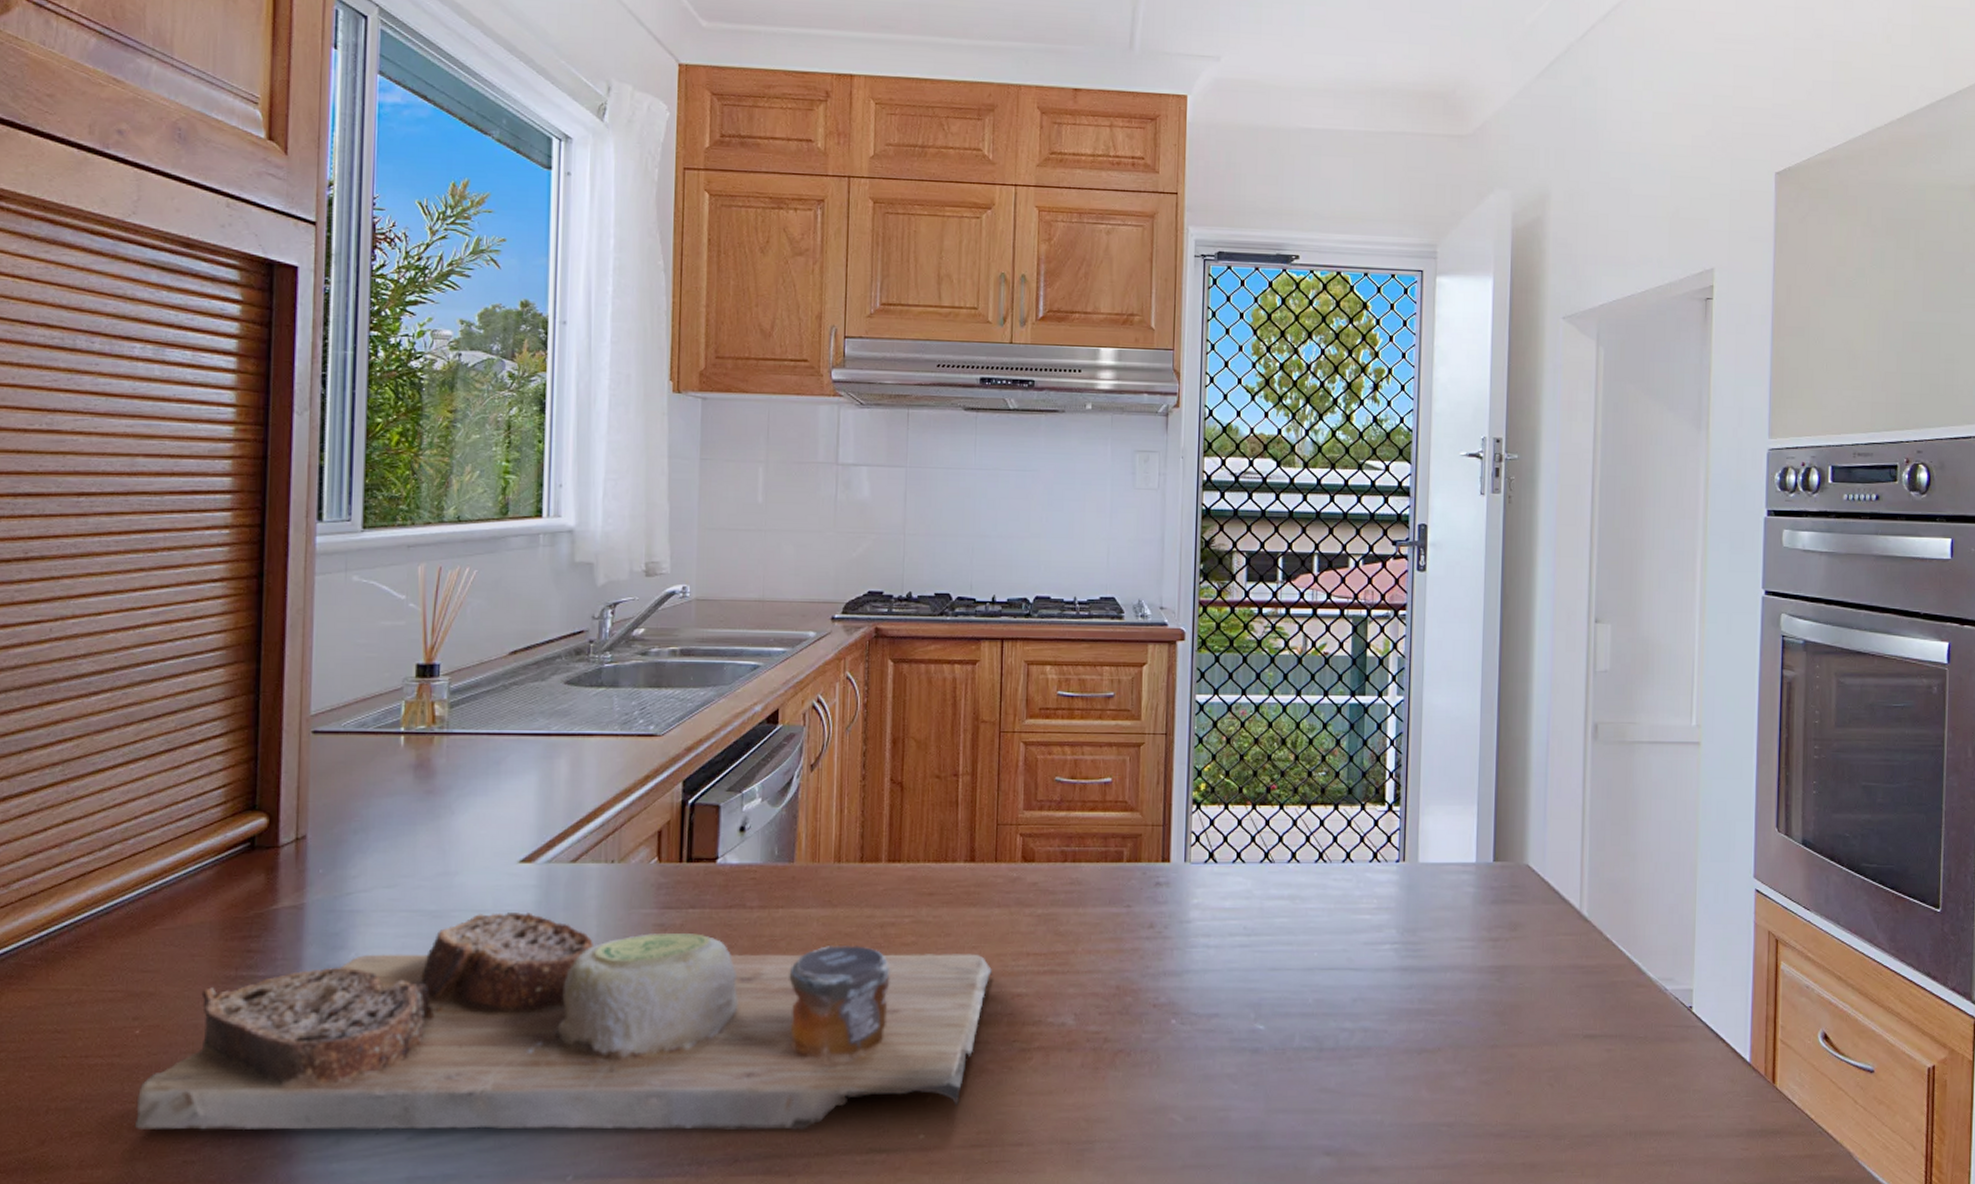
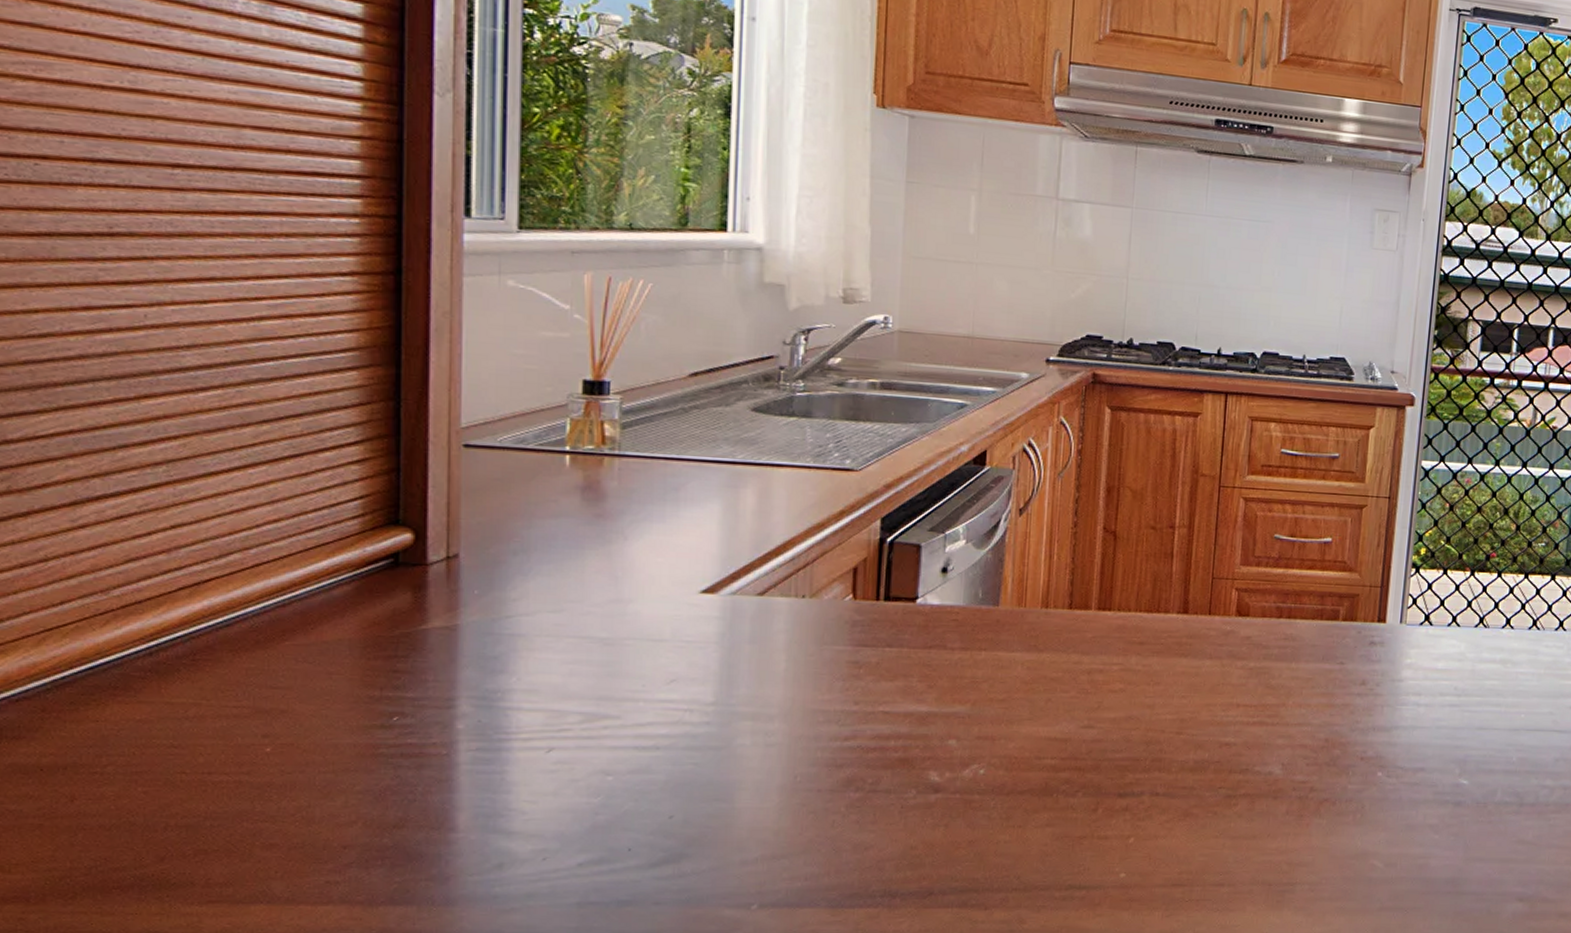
cutting board: present [134,913,993,1131] -> none [268,643,1202,866]

